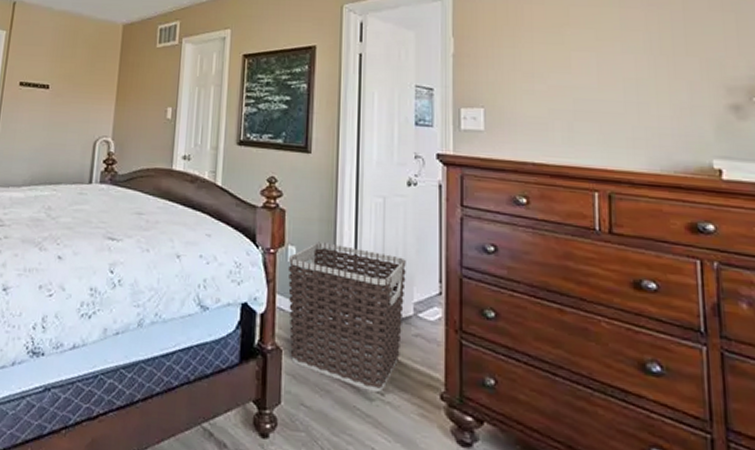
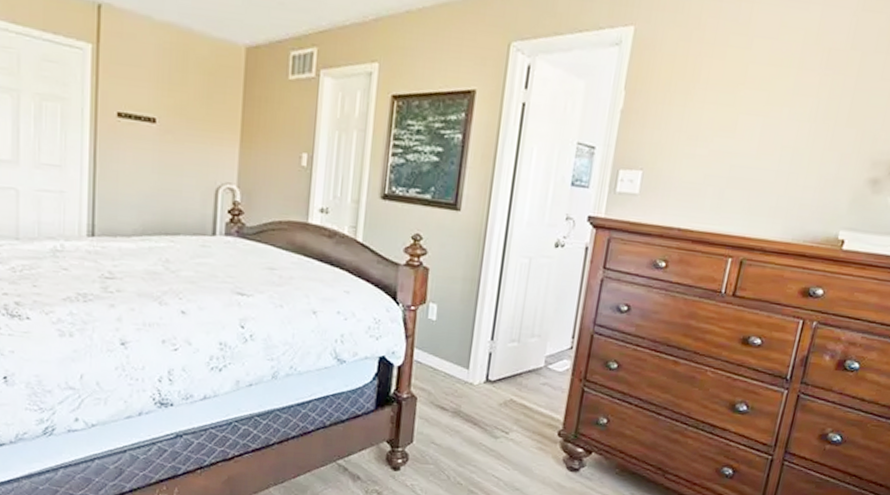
clothes hamper: present [287,242,406,392] -> none [424,300,544,431]

